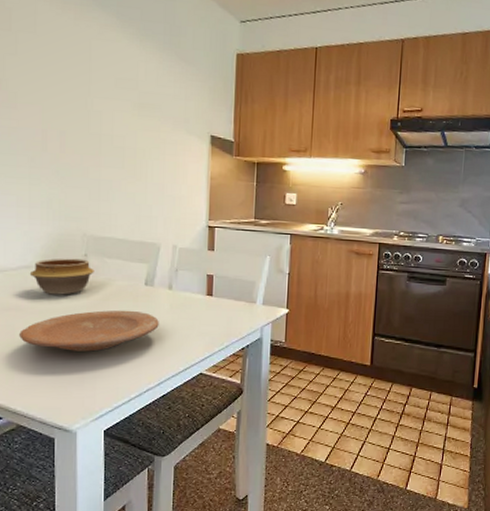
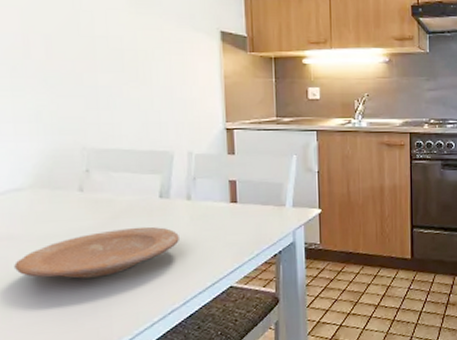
bowl: present [29,258,94,295] -> none [20,175,99,218]

